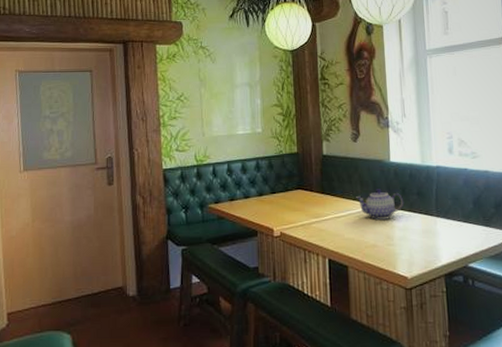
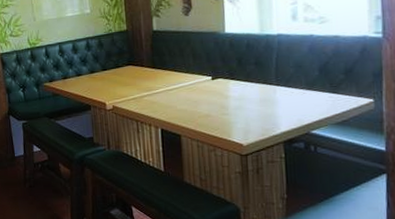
teapot: present [356,189,404,220] -> none [188,61,240,91]

